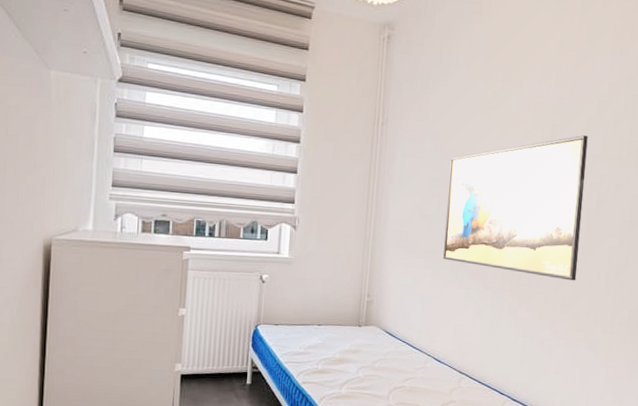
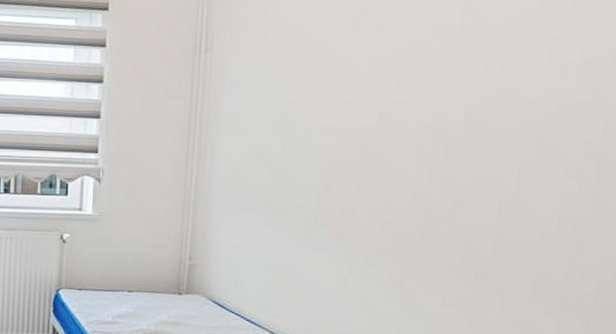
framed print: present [443,135,588,281] -> none [291,36,524,242]

